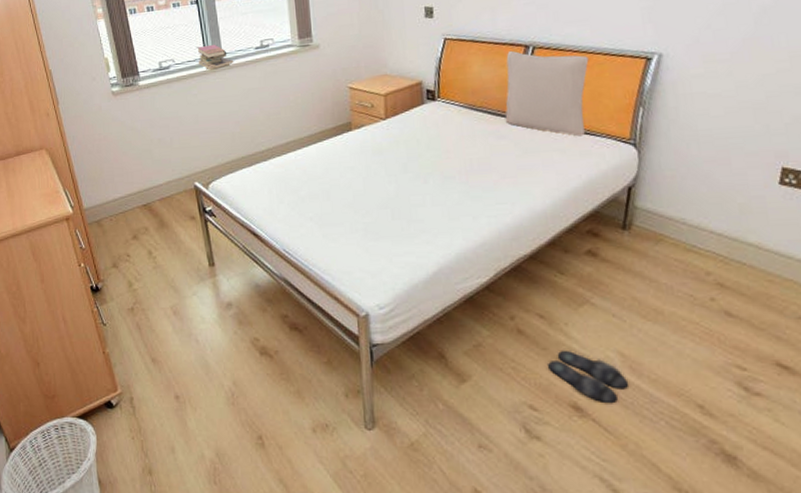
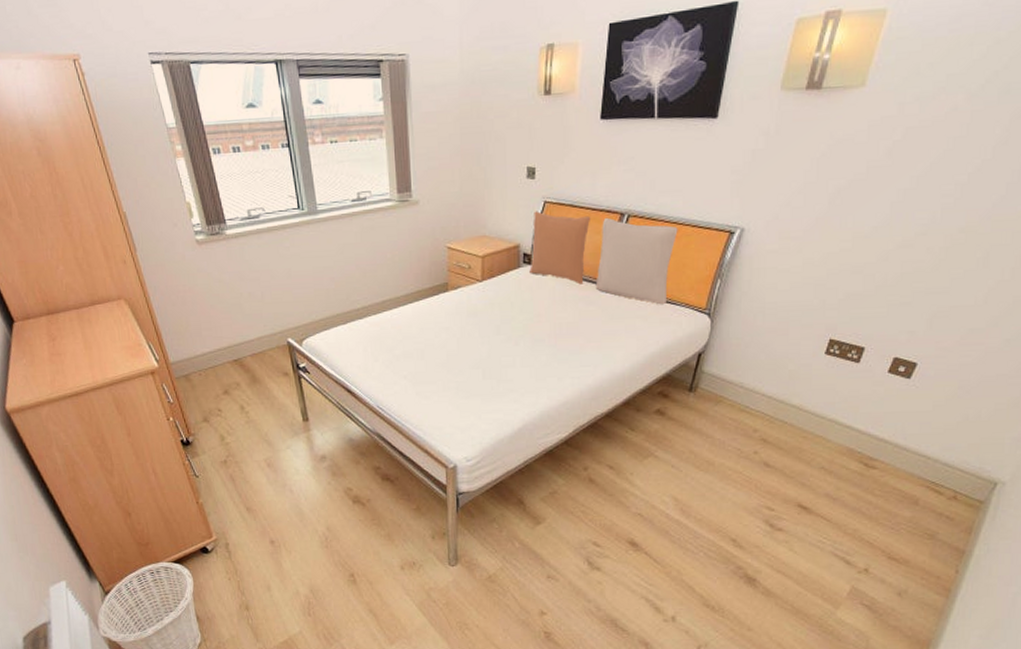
books: present [198,44,234,71] -> none [290,193,329,223]
pillow: none [434,48,494,119] -> present [529,211,590,285]
slippers: present [546,350,628,402] -> none [611,495,677,539]

